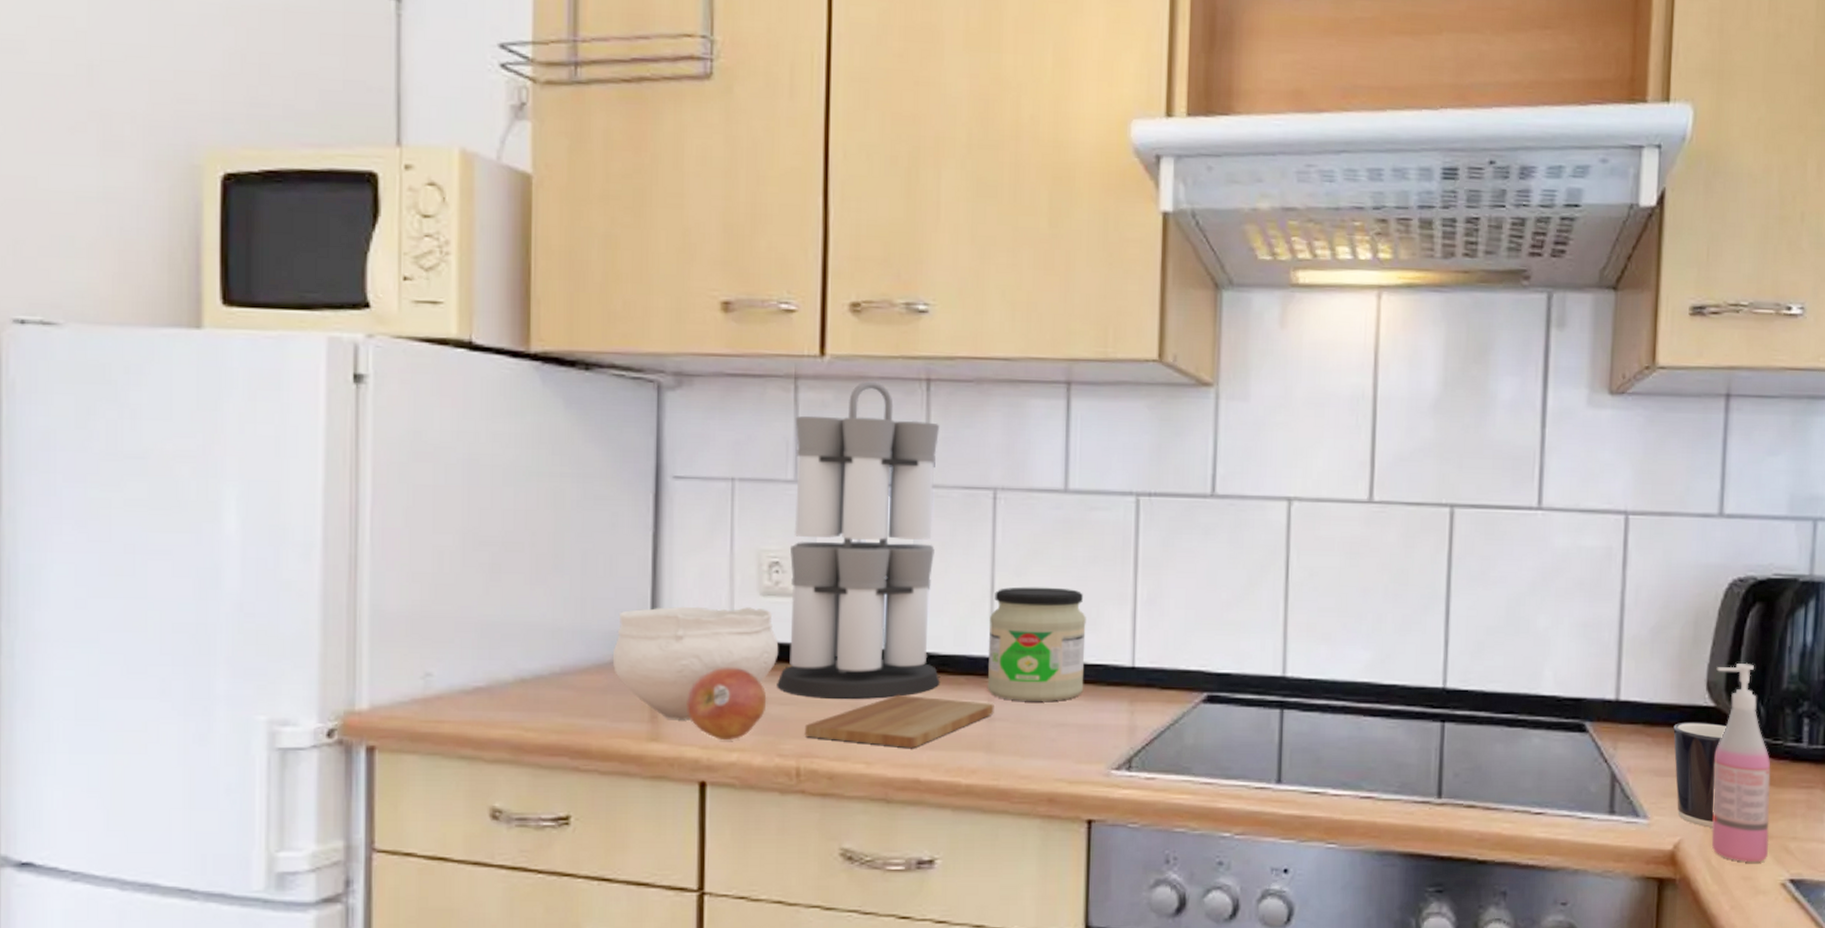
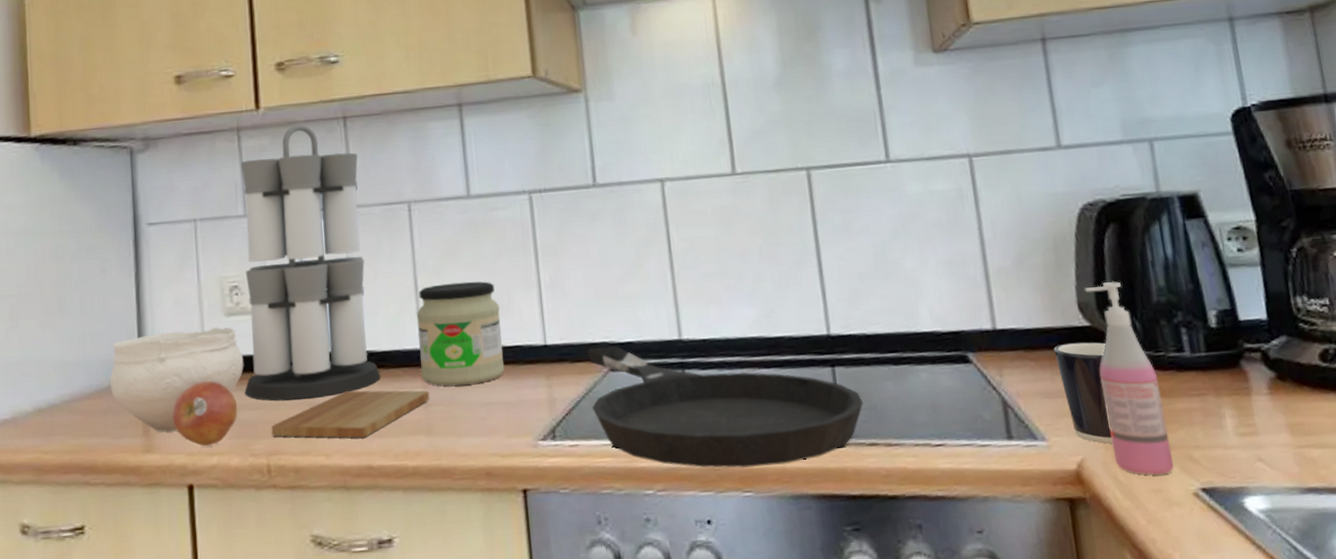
frying pan: none [1175,675,1469,819] -> present [587,345,864,469]

